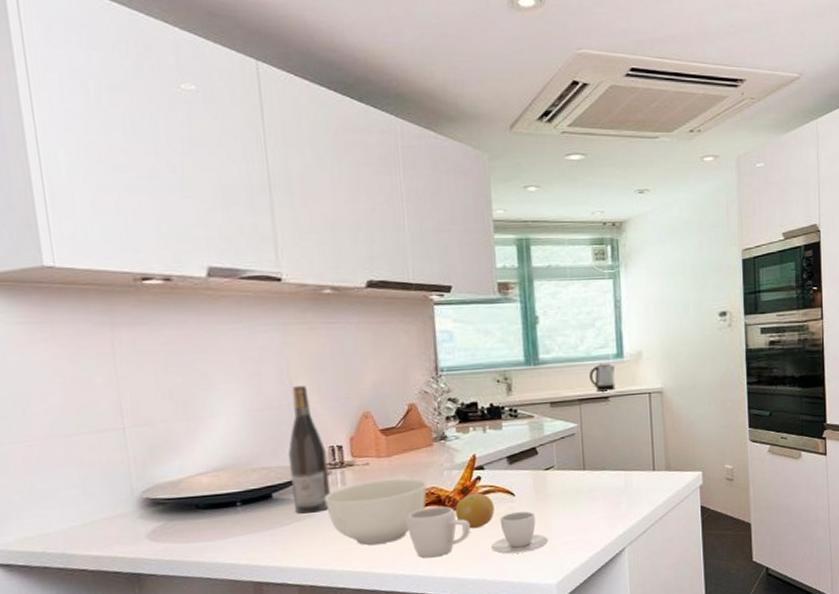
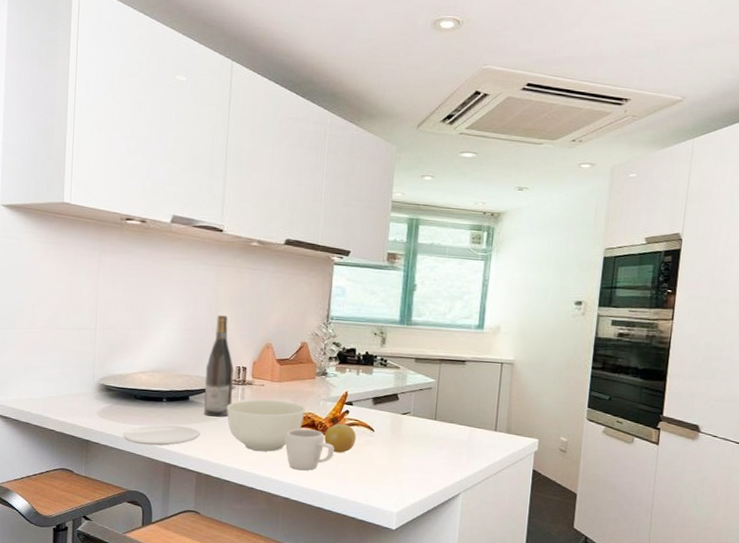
plate: none [187,532,295,565] -> present [122,425,200,446]
teacup: present [491,511,549,554] -> none [349,445,397,481]
kettle: present [590,363,616,392] -> none [452,332,476,356]

